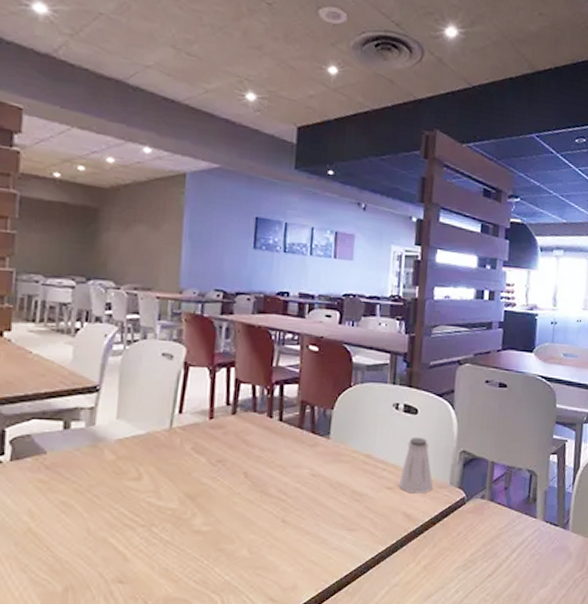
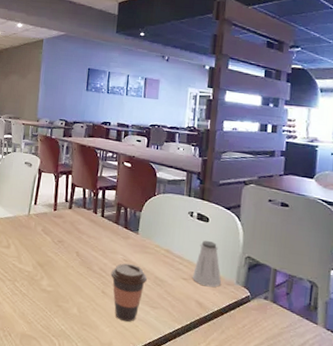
coffee cup: none [293,479,343,555] -> present [110,263,148,322]

